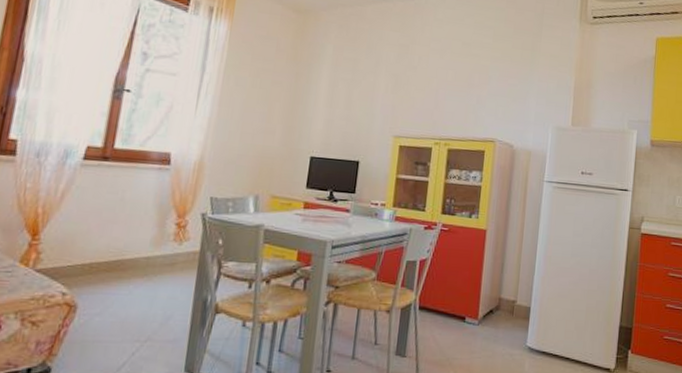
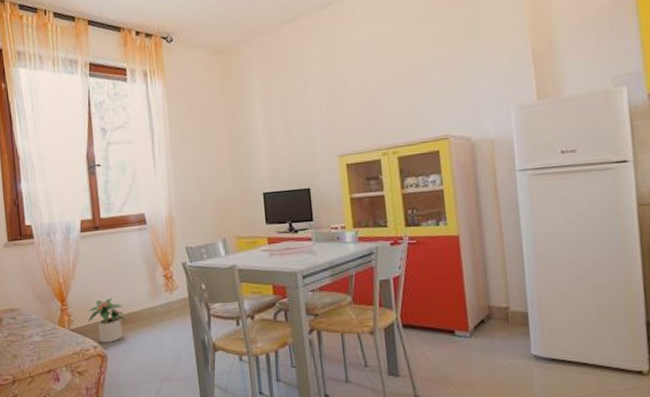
potted plant: none [62,239,116,291] -> present [88,297,127,343]

